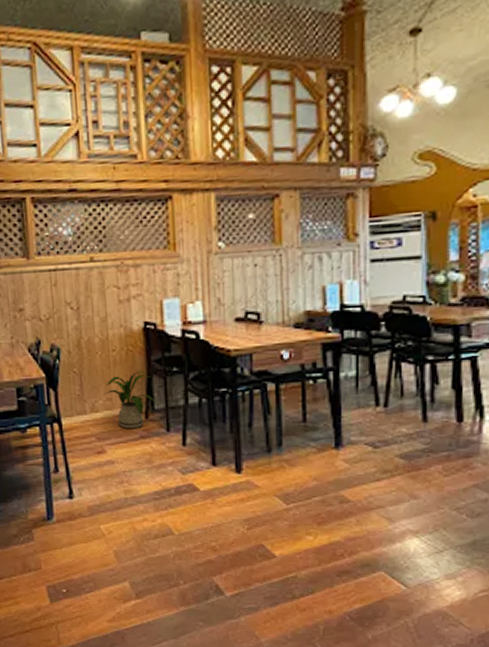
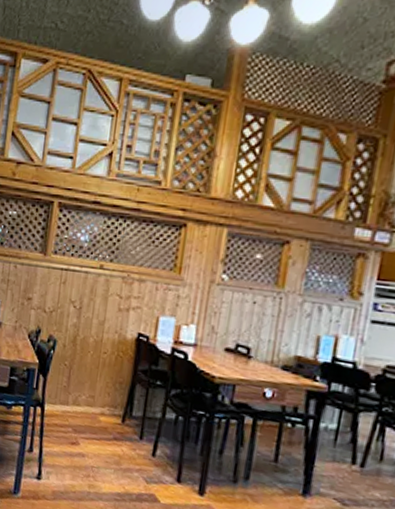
house plant: present [101,370,160,429] -> none [85,376,138,430]

